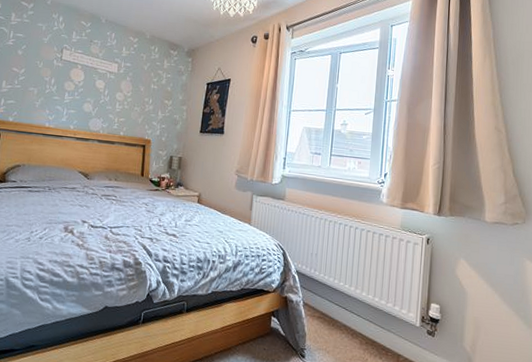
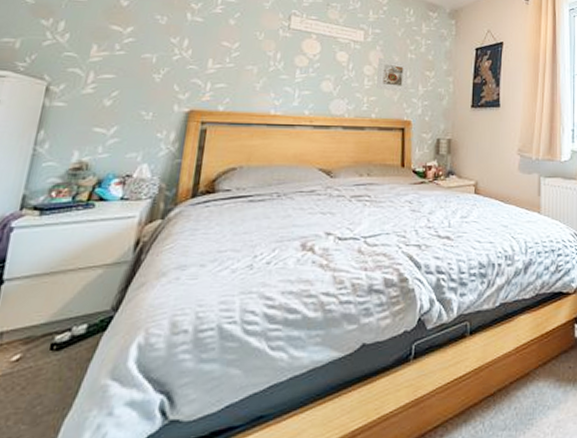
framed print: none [125,87,152,117] -> present [376,58,409,93]

